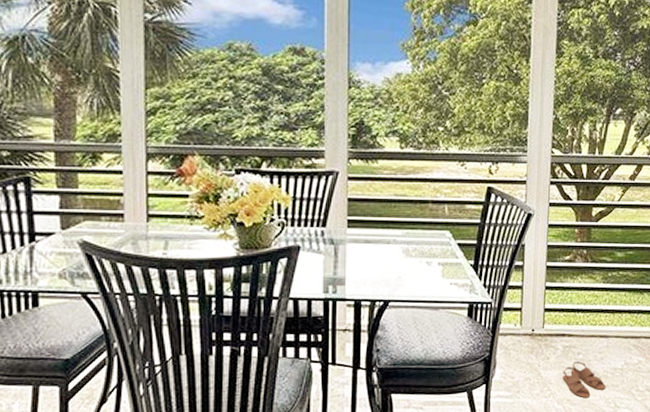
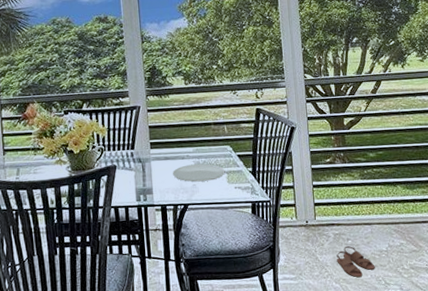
plate: none [373,251,440,274] -> present [173,163,225,182]

